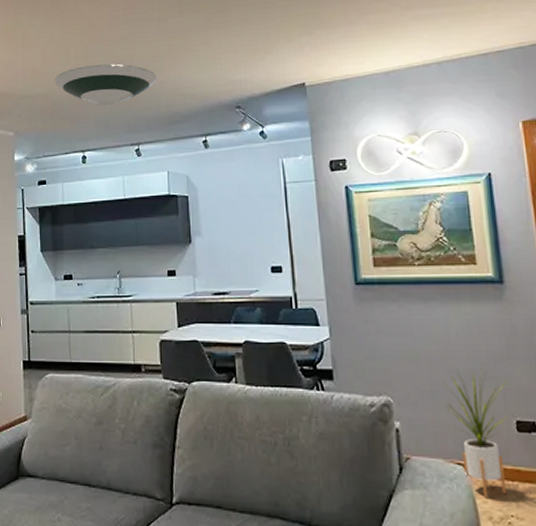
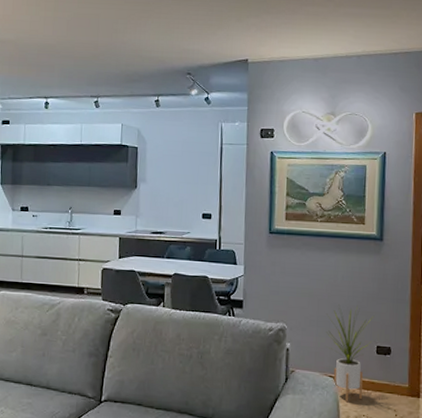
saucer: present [54,64,157,107] -> none [23,19,120,60]

